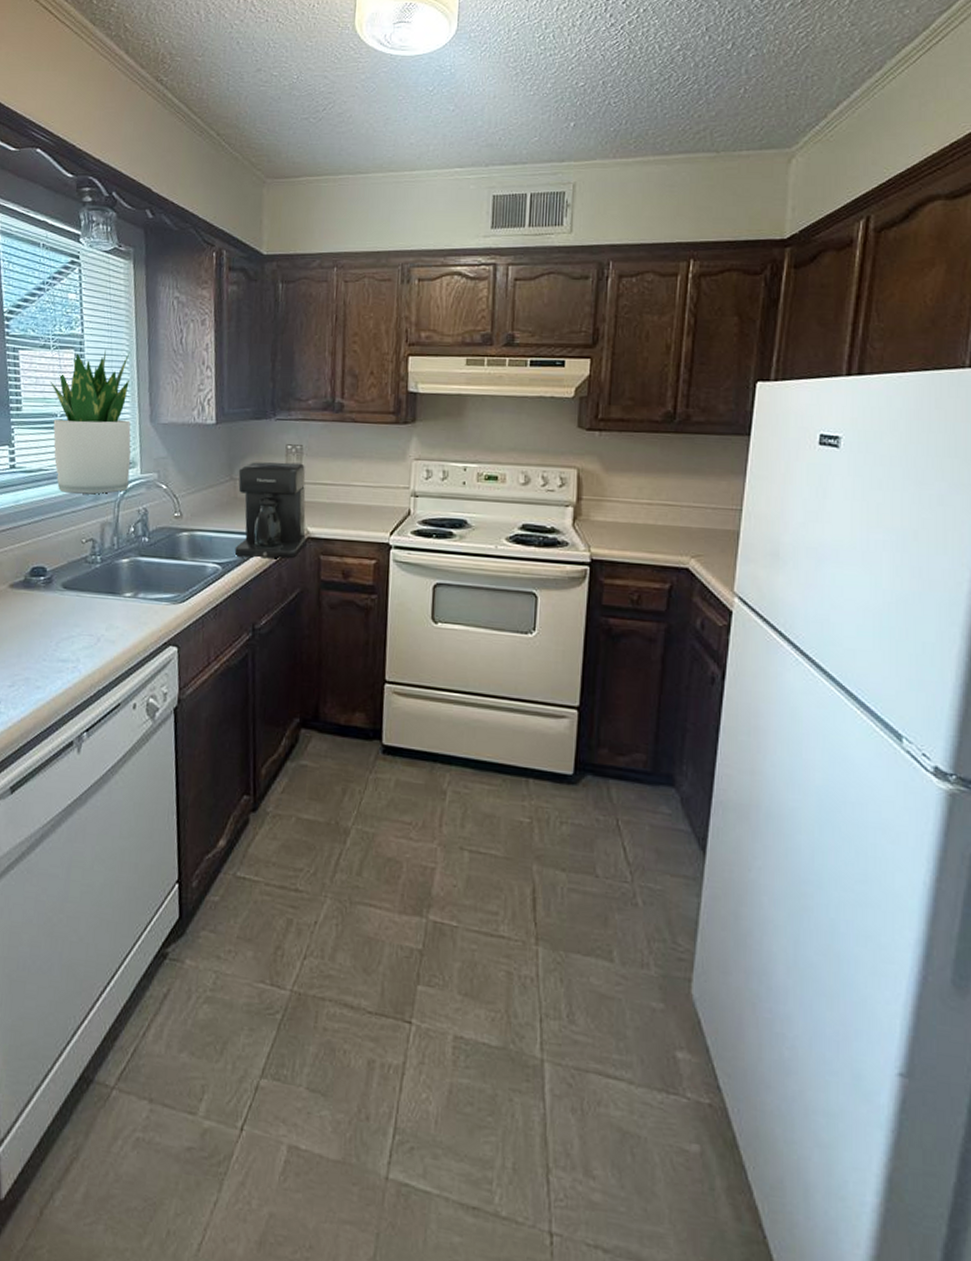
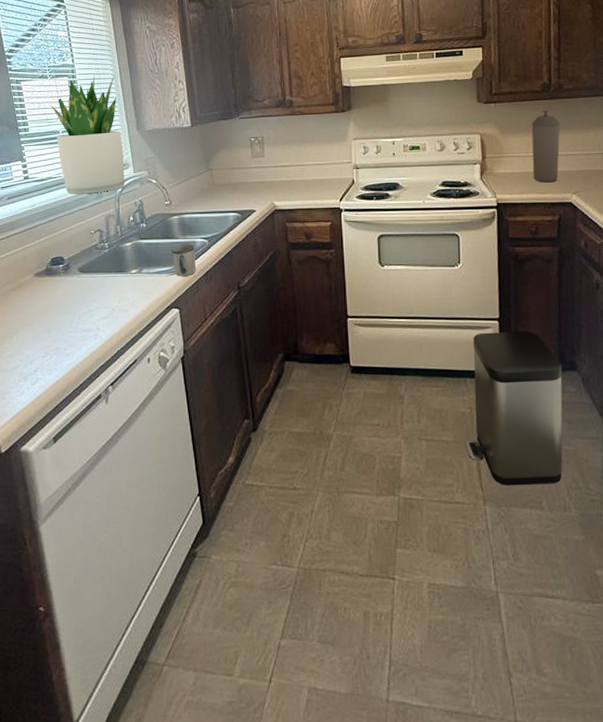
mug: none [175,567,205,609] -> present [171,243,197,277]
coffee maker: present [234,462,307,559] -> none [213,151,274,231]
pedal bin: none [518,722,655,931] -> present [465,331,563,485]
canister: none [641,445,683,540] -> present [531,109,560,183]

